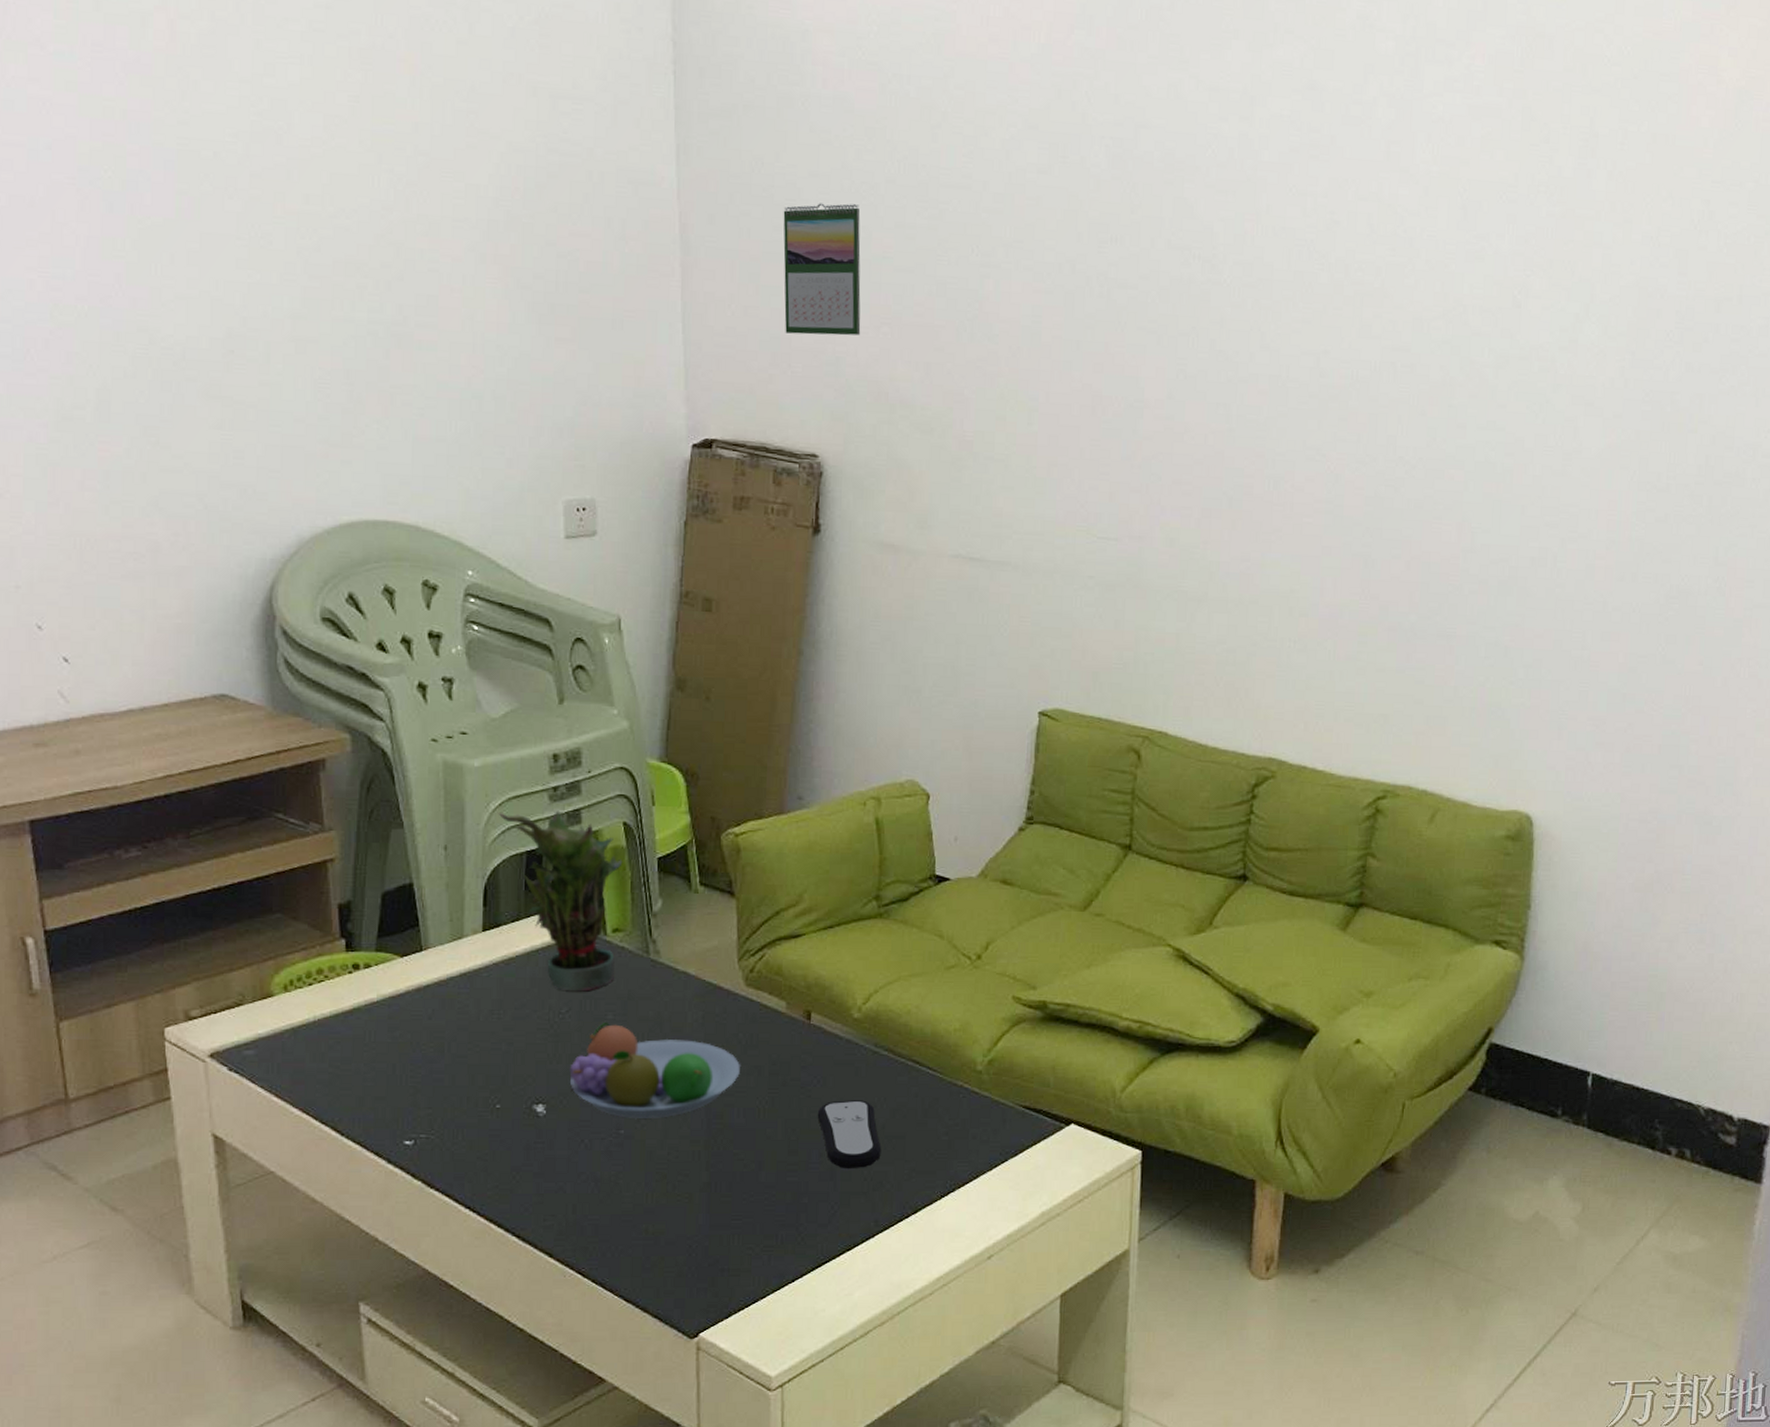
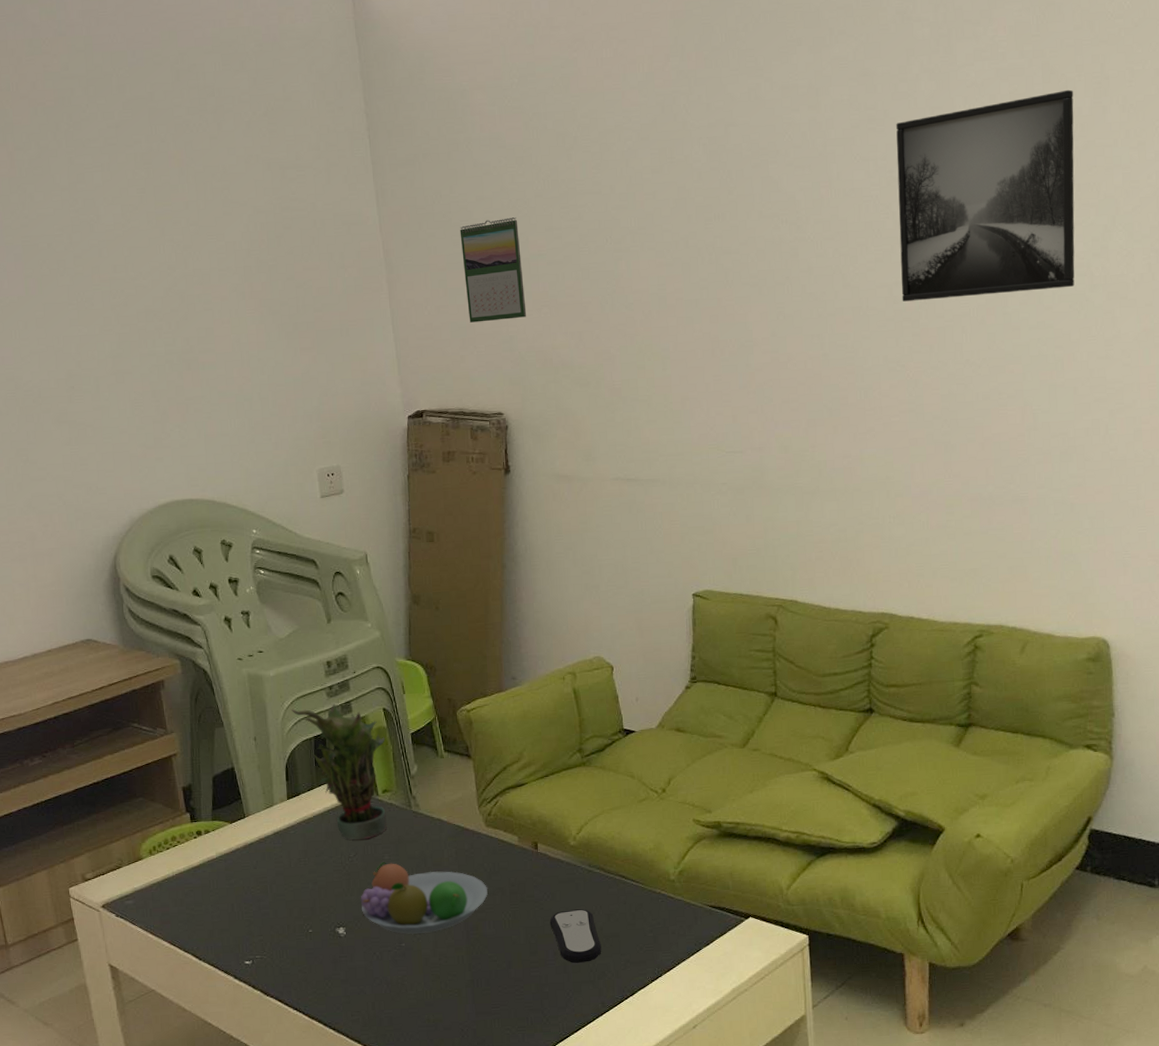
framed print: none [1330,142,1556,384] -> present [896,89,1075,302]

